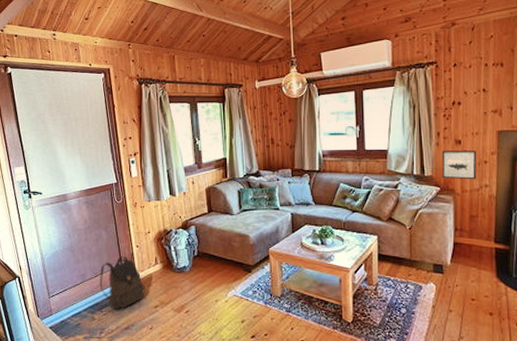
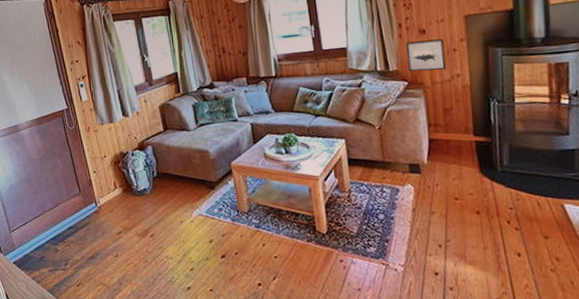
backpack: present [100,256,145,309] -> none [59,183,107,239]

